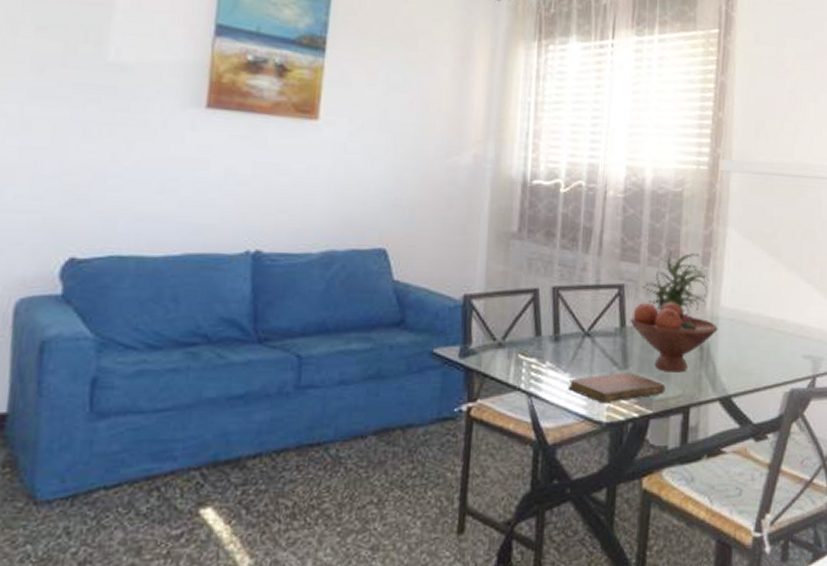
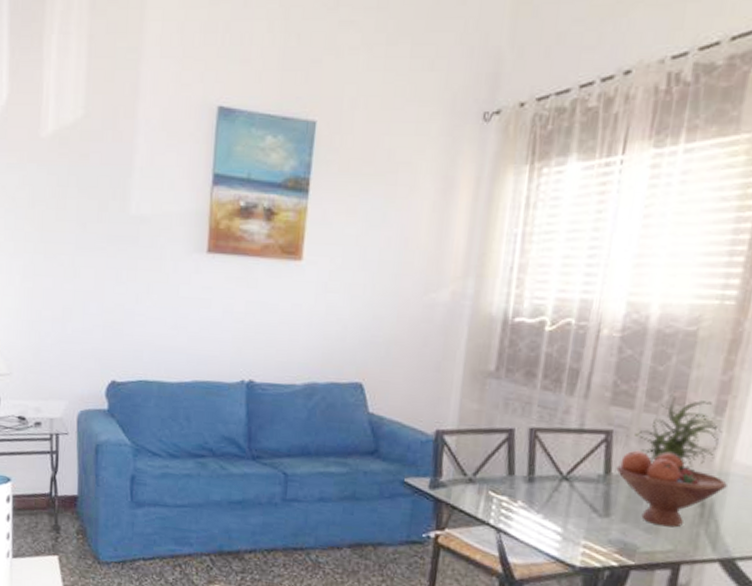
notebook: present [568,372,666,404] -> none [540,519,653,549]

